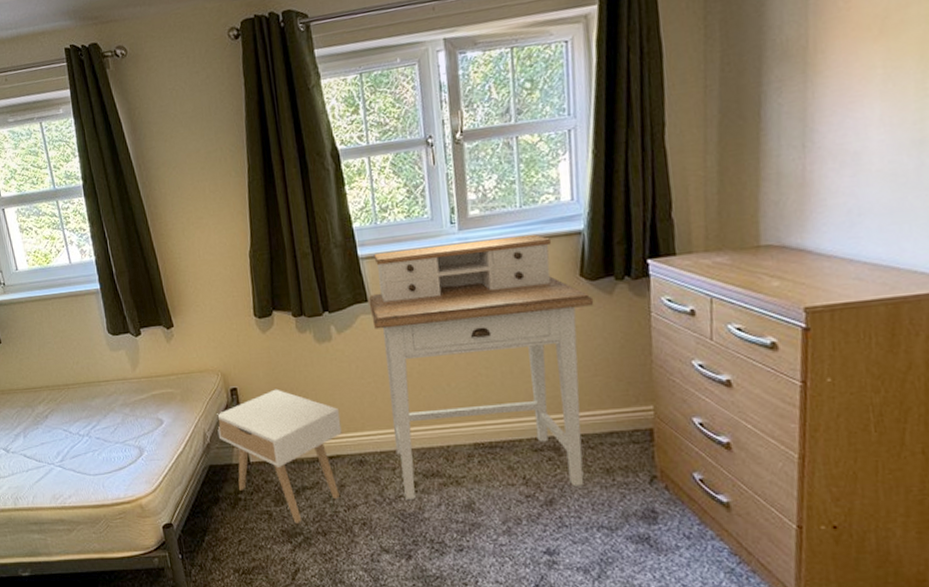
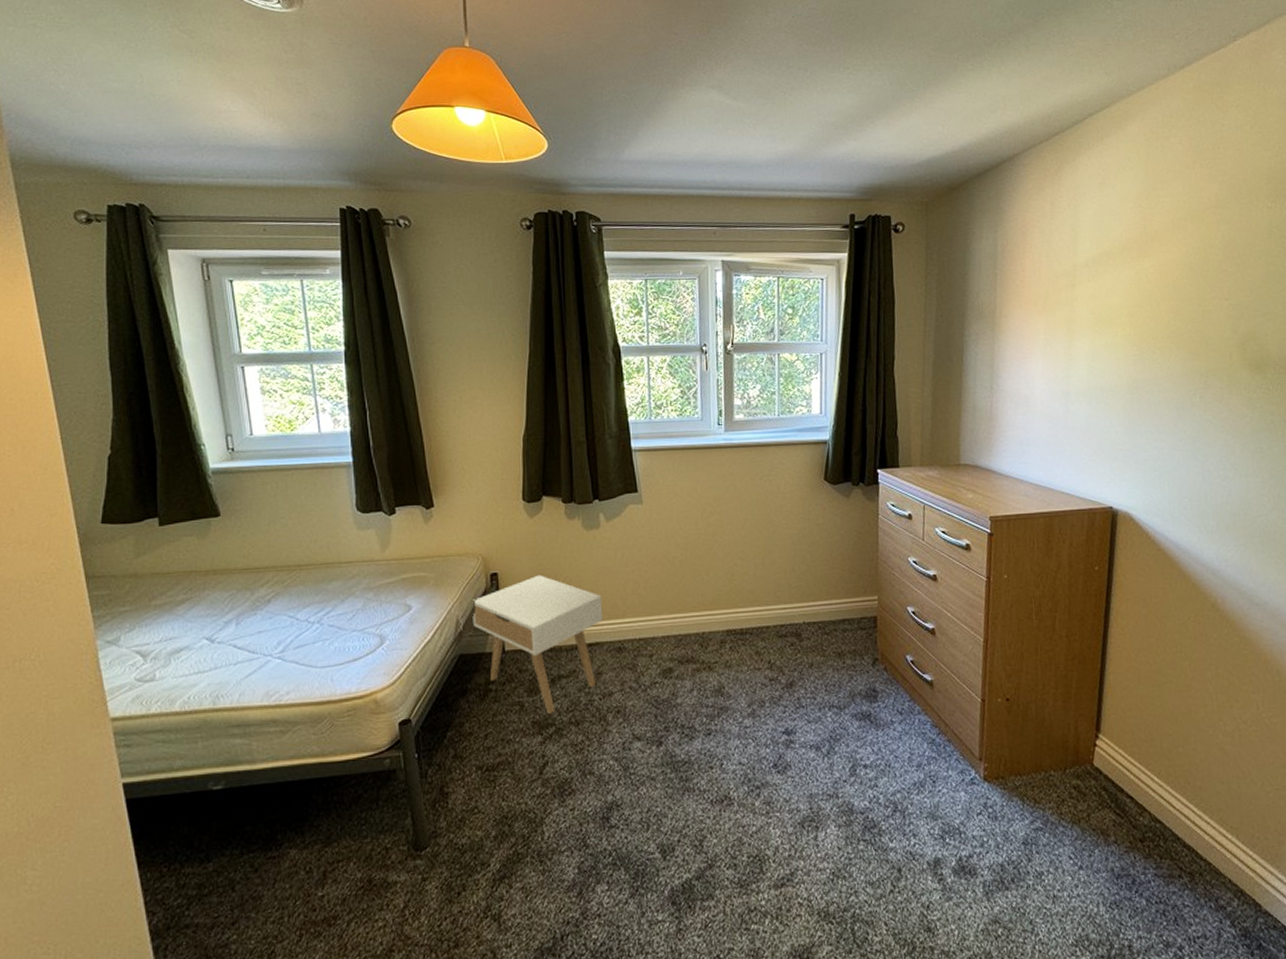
desk: present [368,235,594,499] -> none [638,441,835,686]

